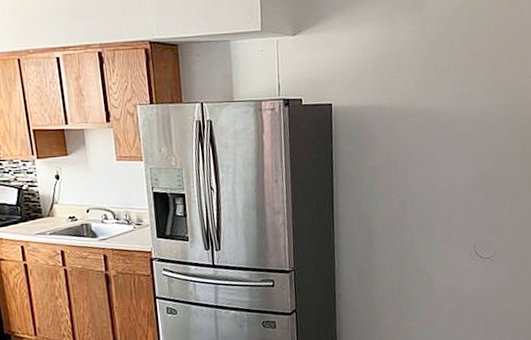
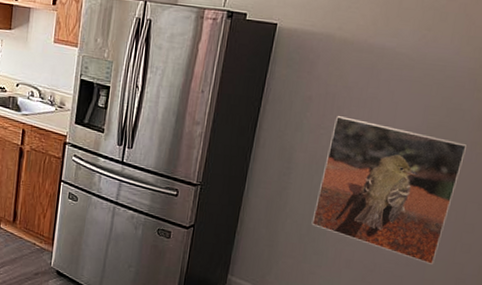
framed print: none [400,179,517,295] -> present [311,116,468,266]

